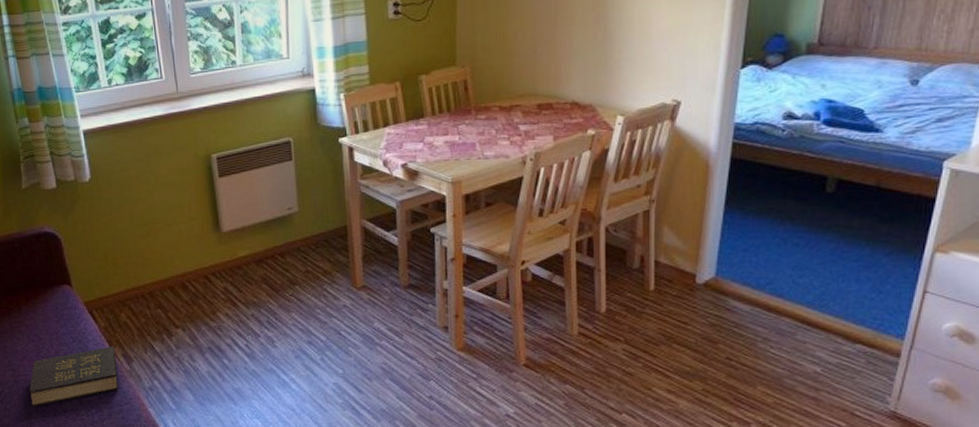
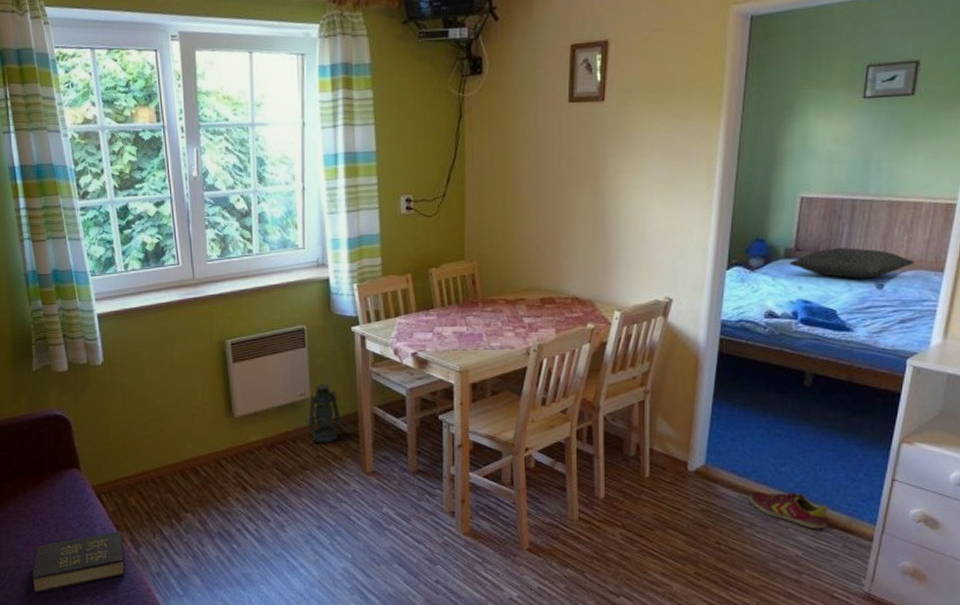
lantern: none [293,197,330,258] -> present [305,383,341,443]
shoe: none [763,304,851,344] -> present [749,491,829,529]
pillow: none [811,40,955,75] -> present [789,248,915,279]

